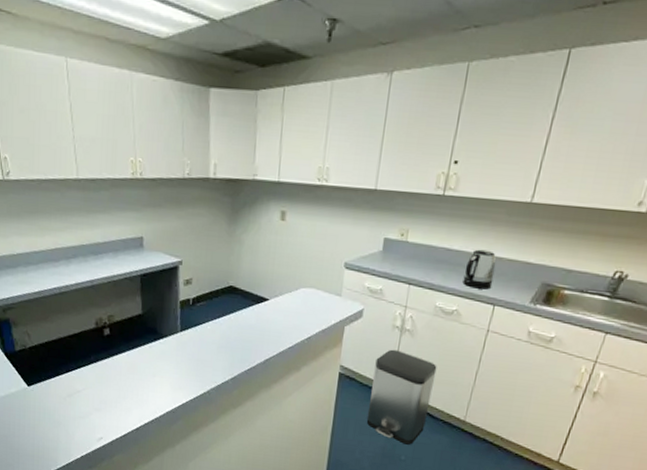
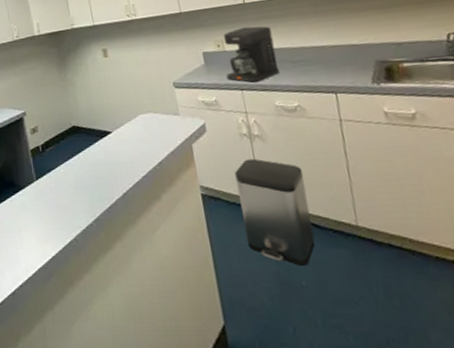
coffee maker: none [399,221,460,280] -> present [224,26,280,83]
kettle: present [463,249,496,290] -> none [291,41,326,81]

